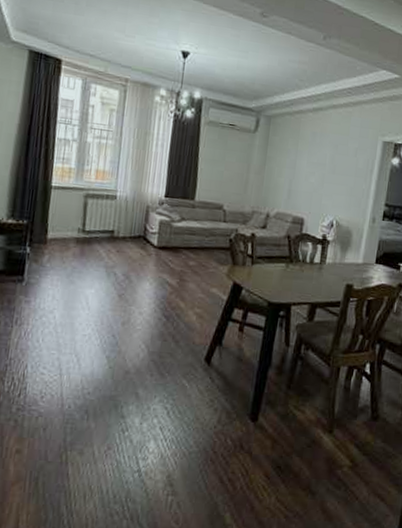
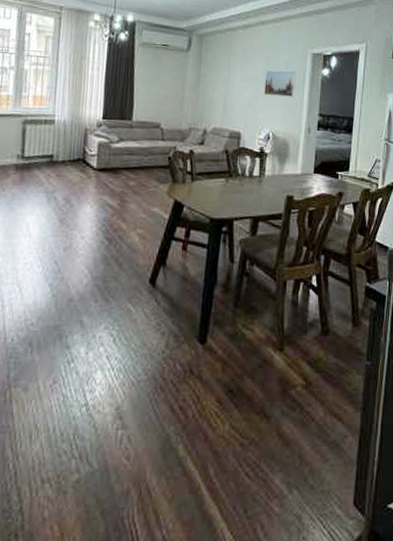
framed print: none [330,156,365,186] -> present [264,70,296,97]

